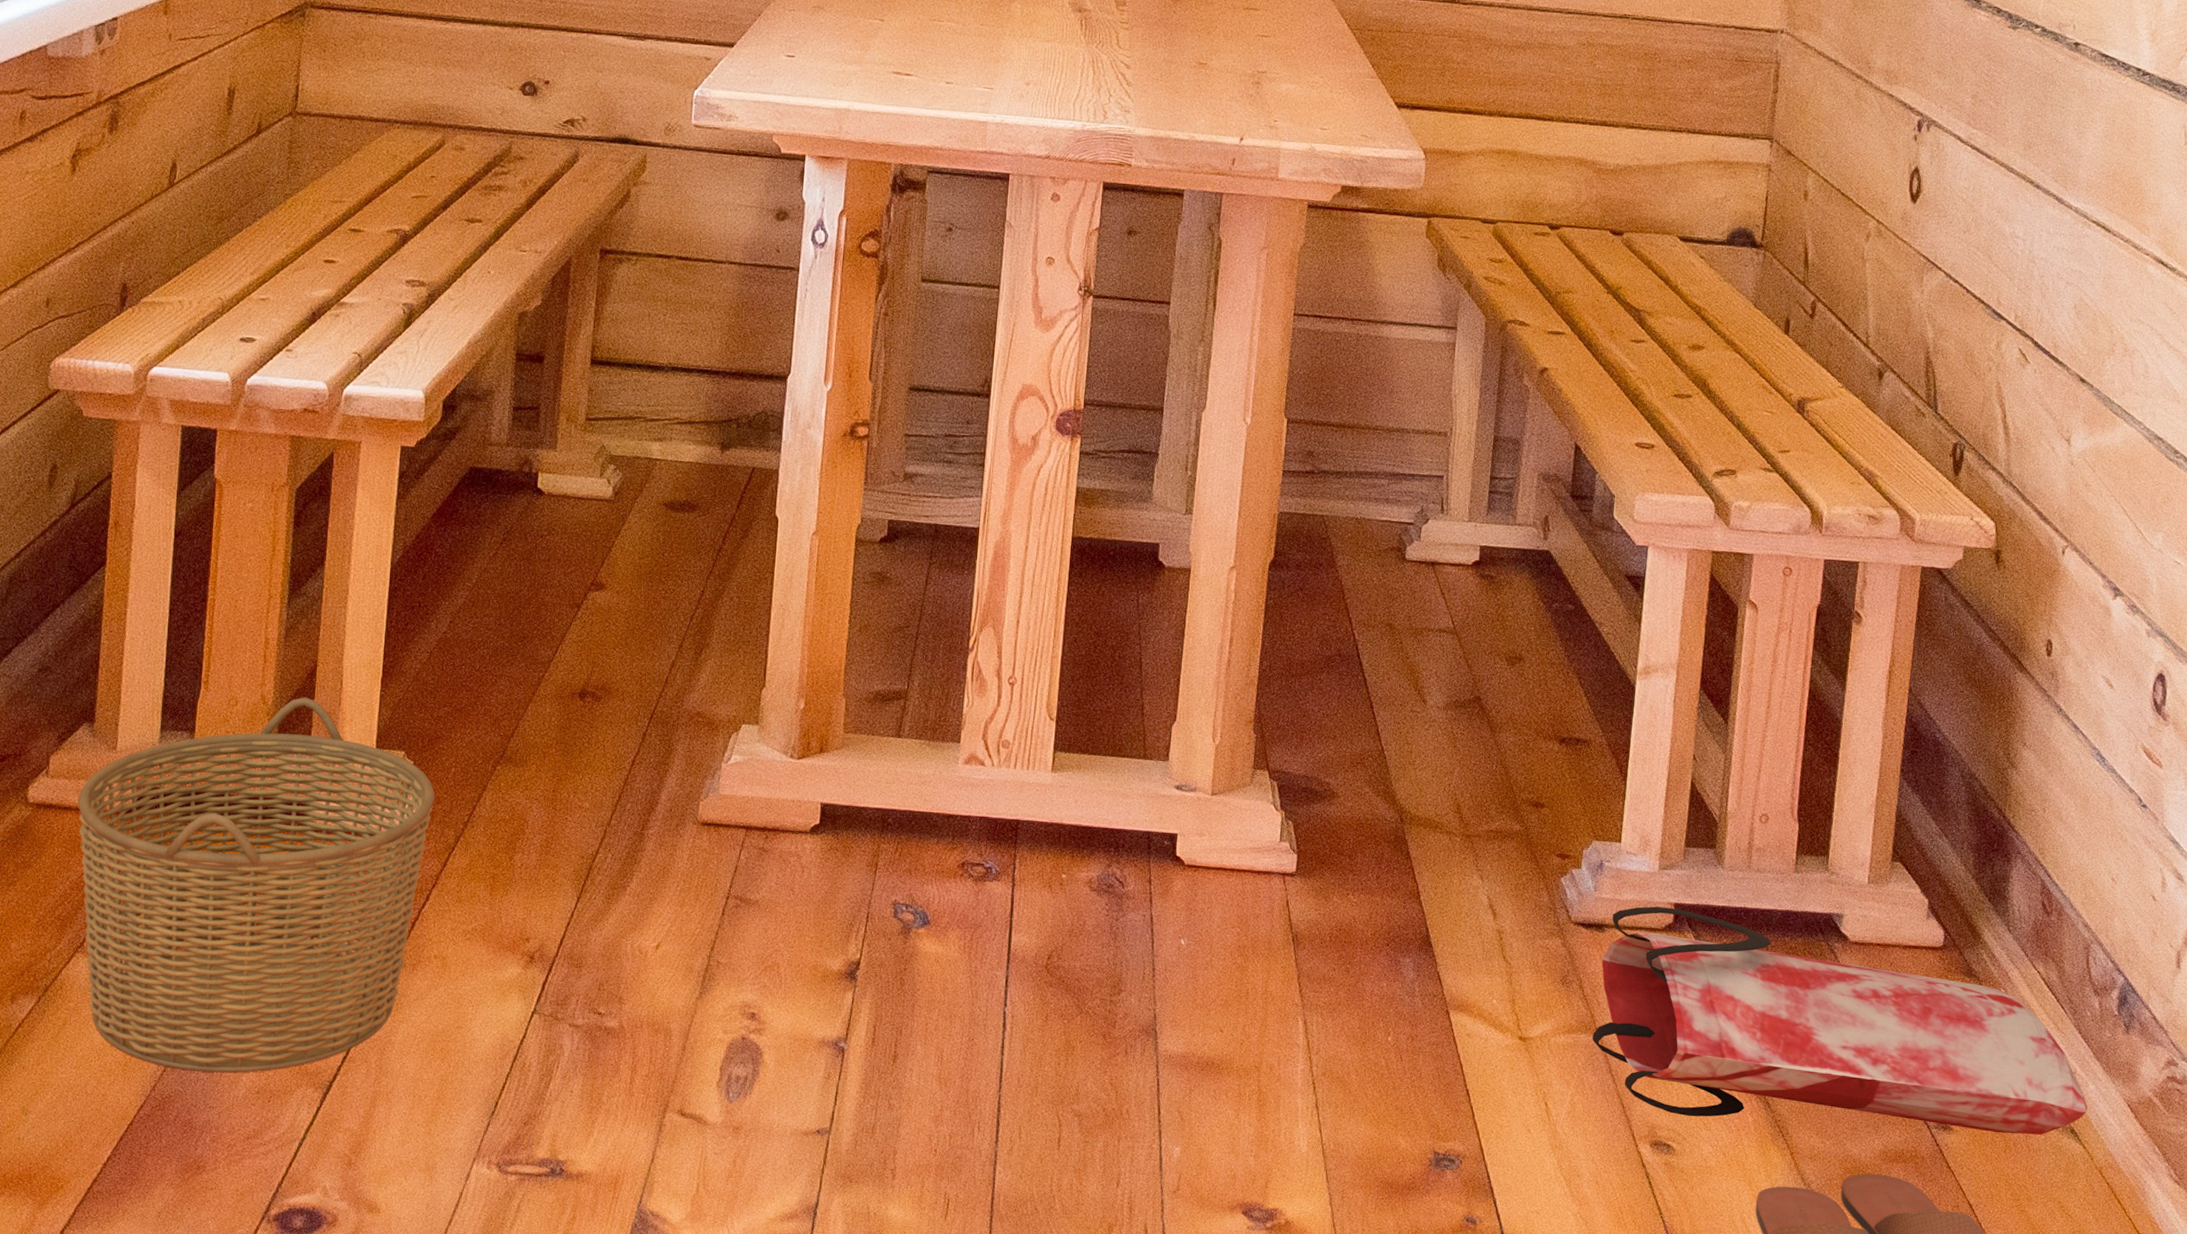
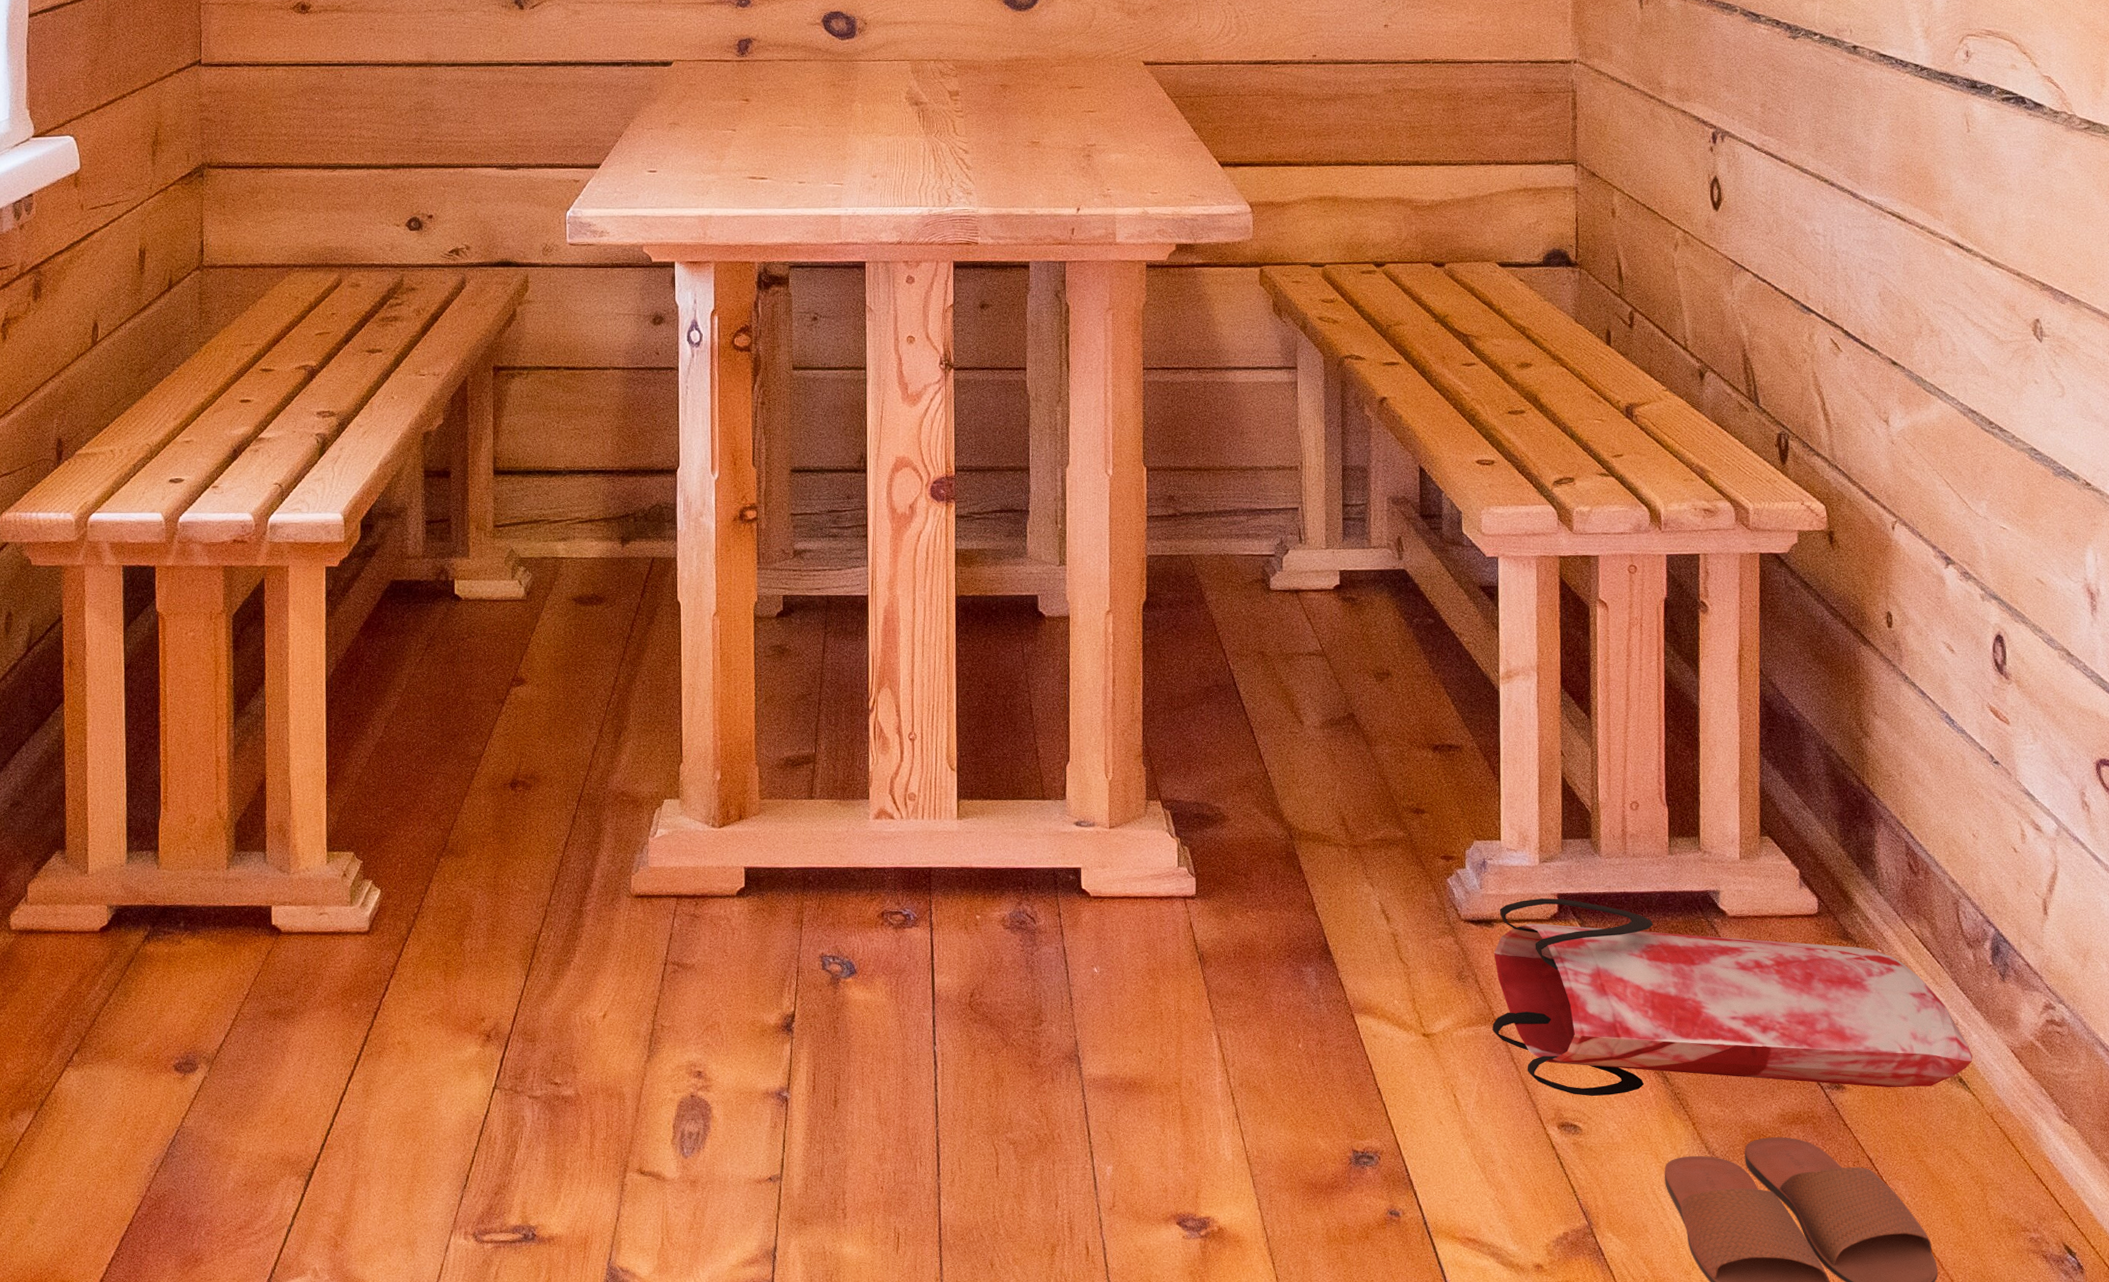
basket: present [77,697,435,1073] -> none [56,809,386,1170]

